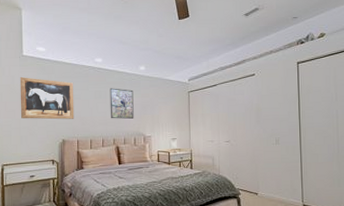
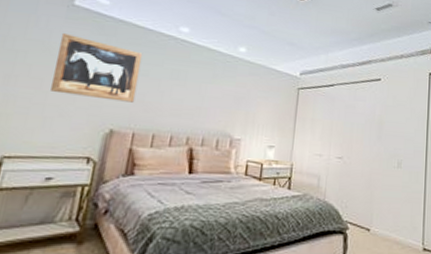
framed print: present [110,88,134,119] -> none [187,68,226,113]

